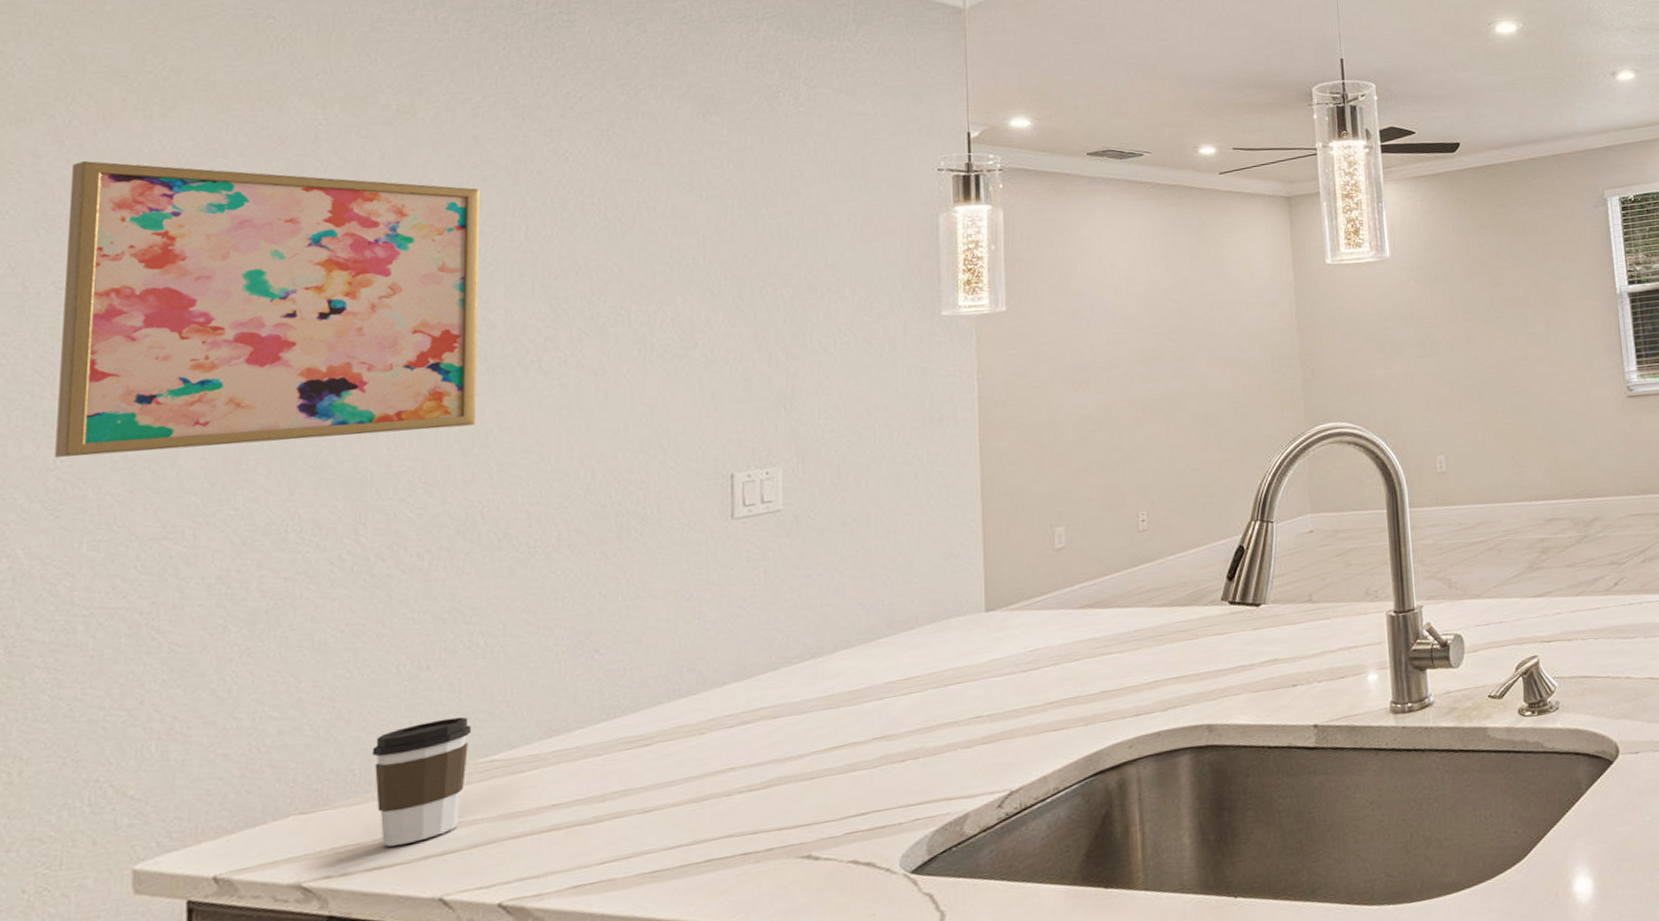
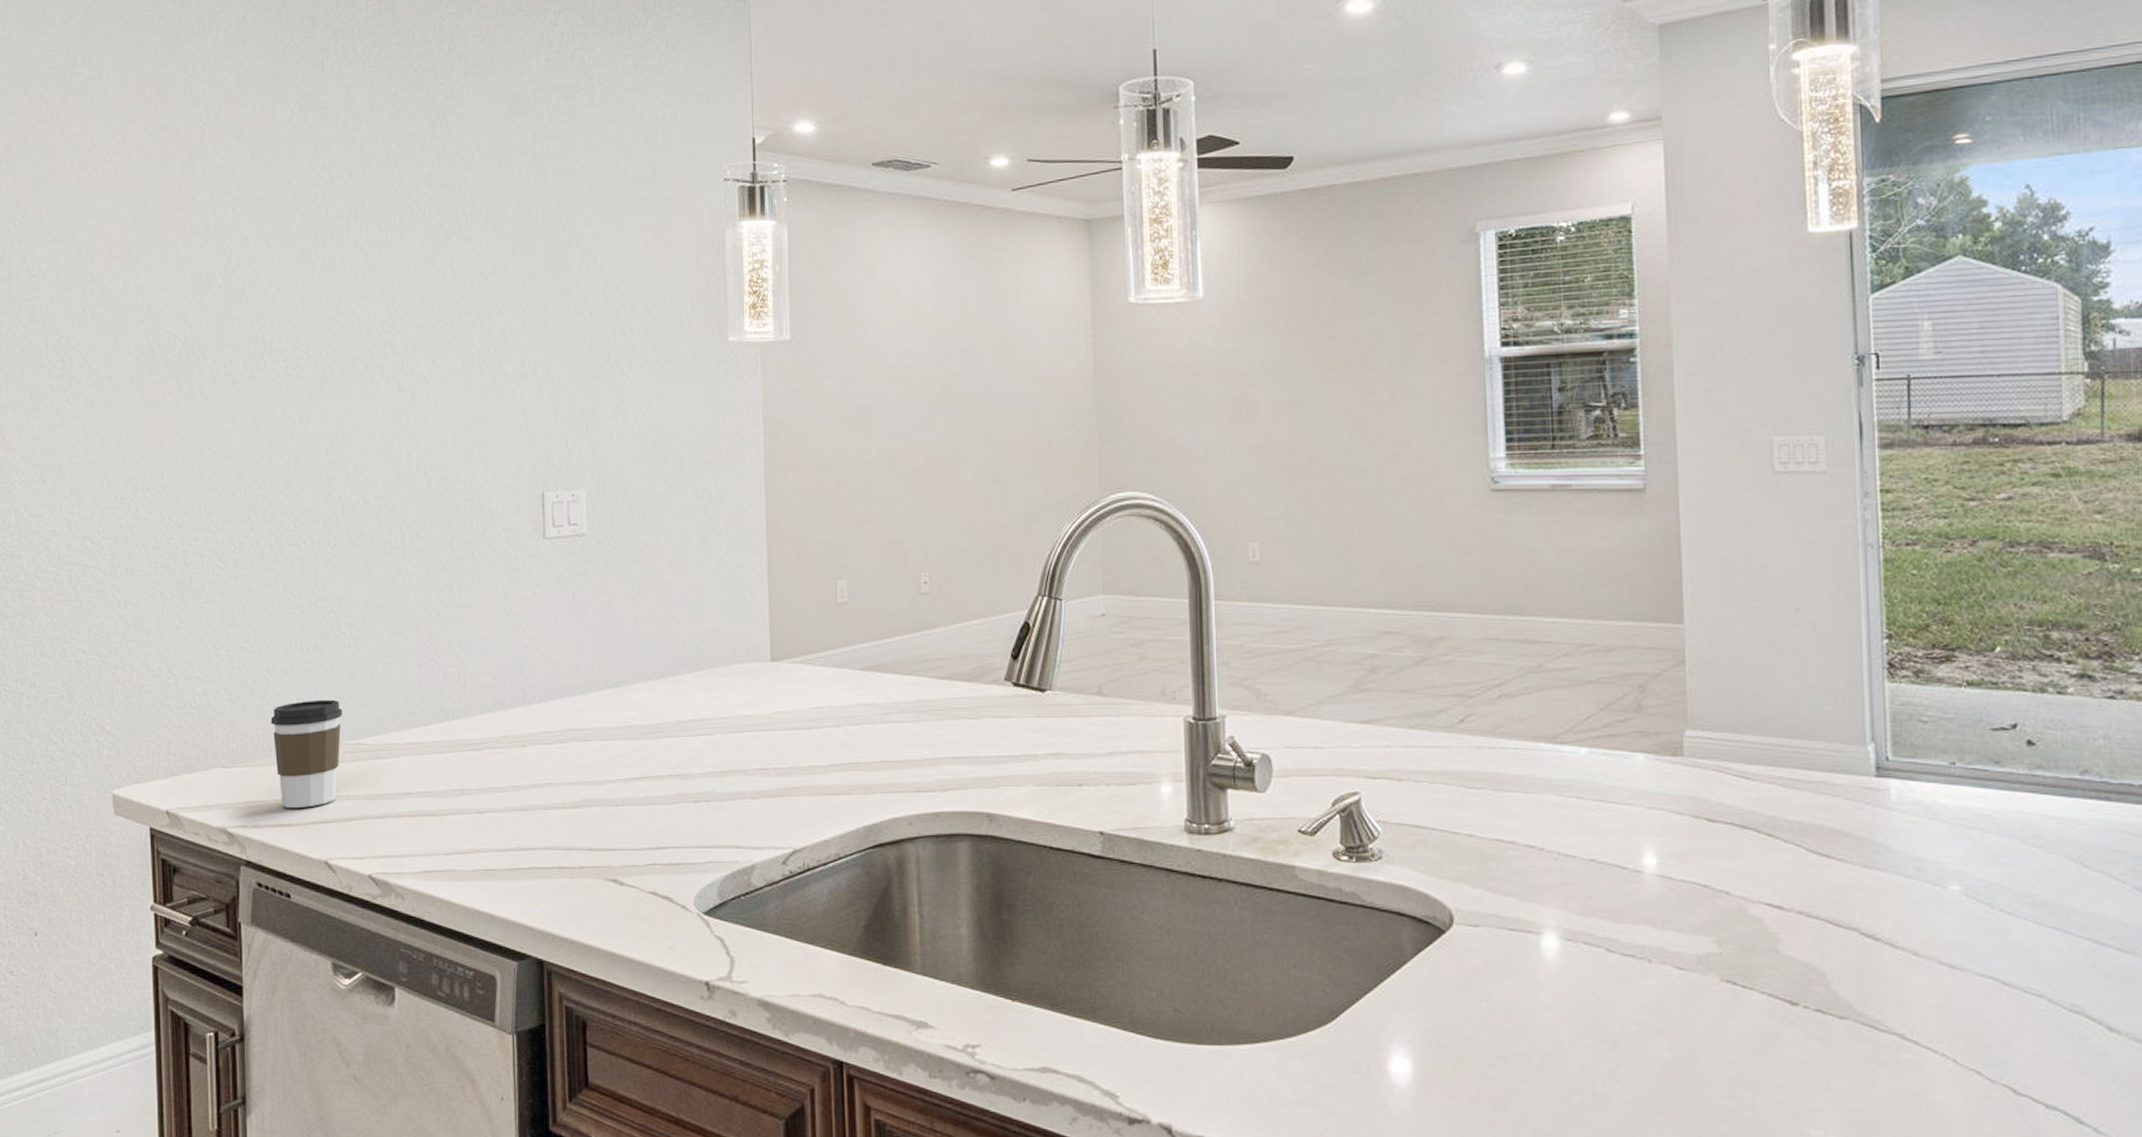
wall art: present [55,161,479,457] -> none [33,158,334,429]

